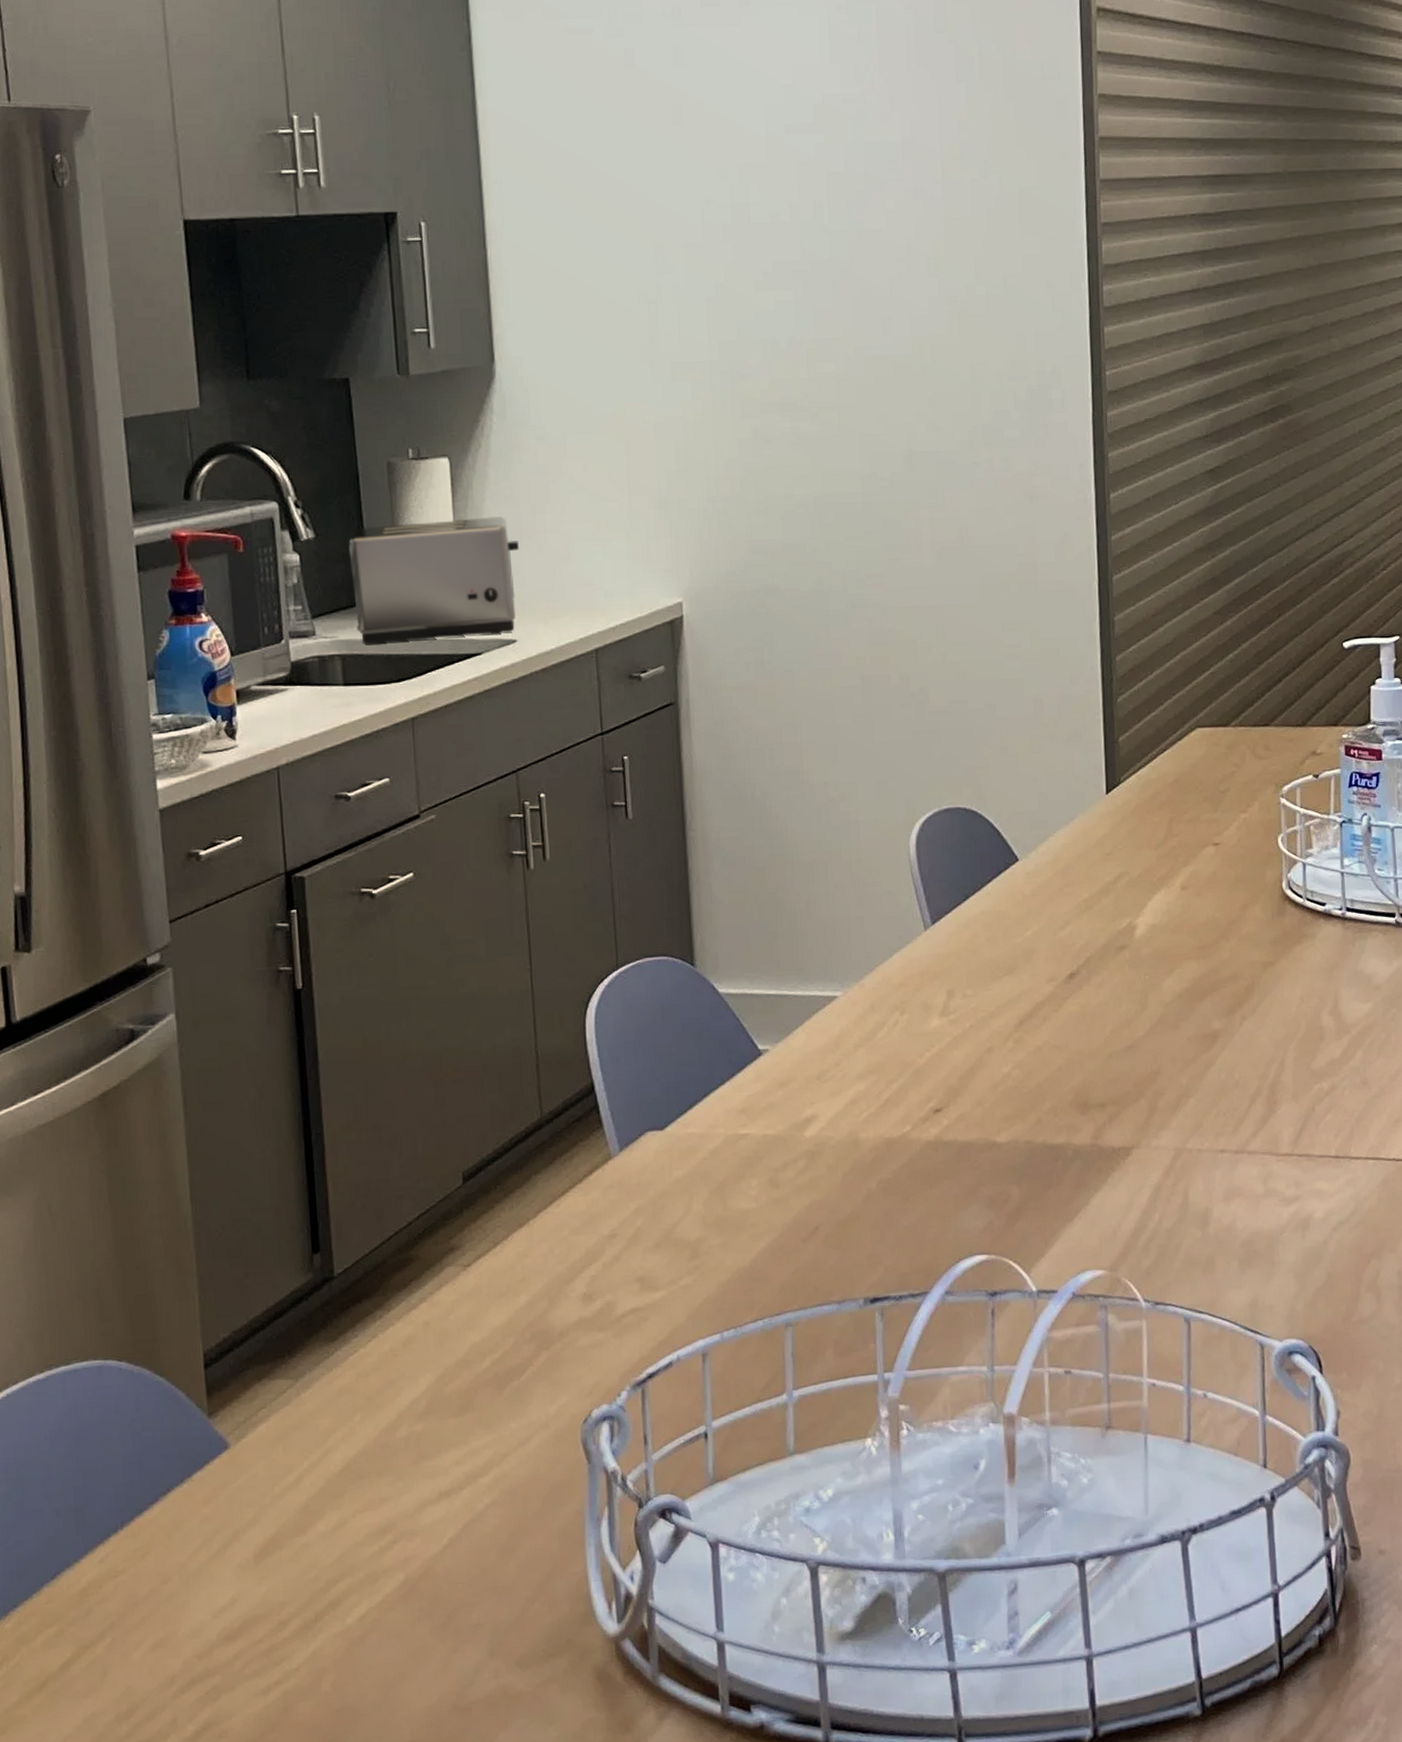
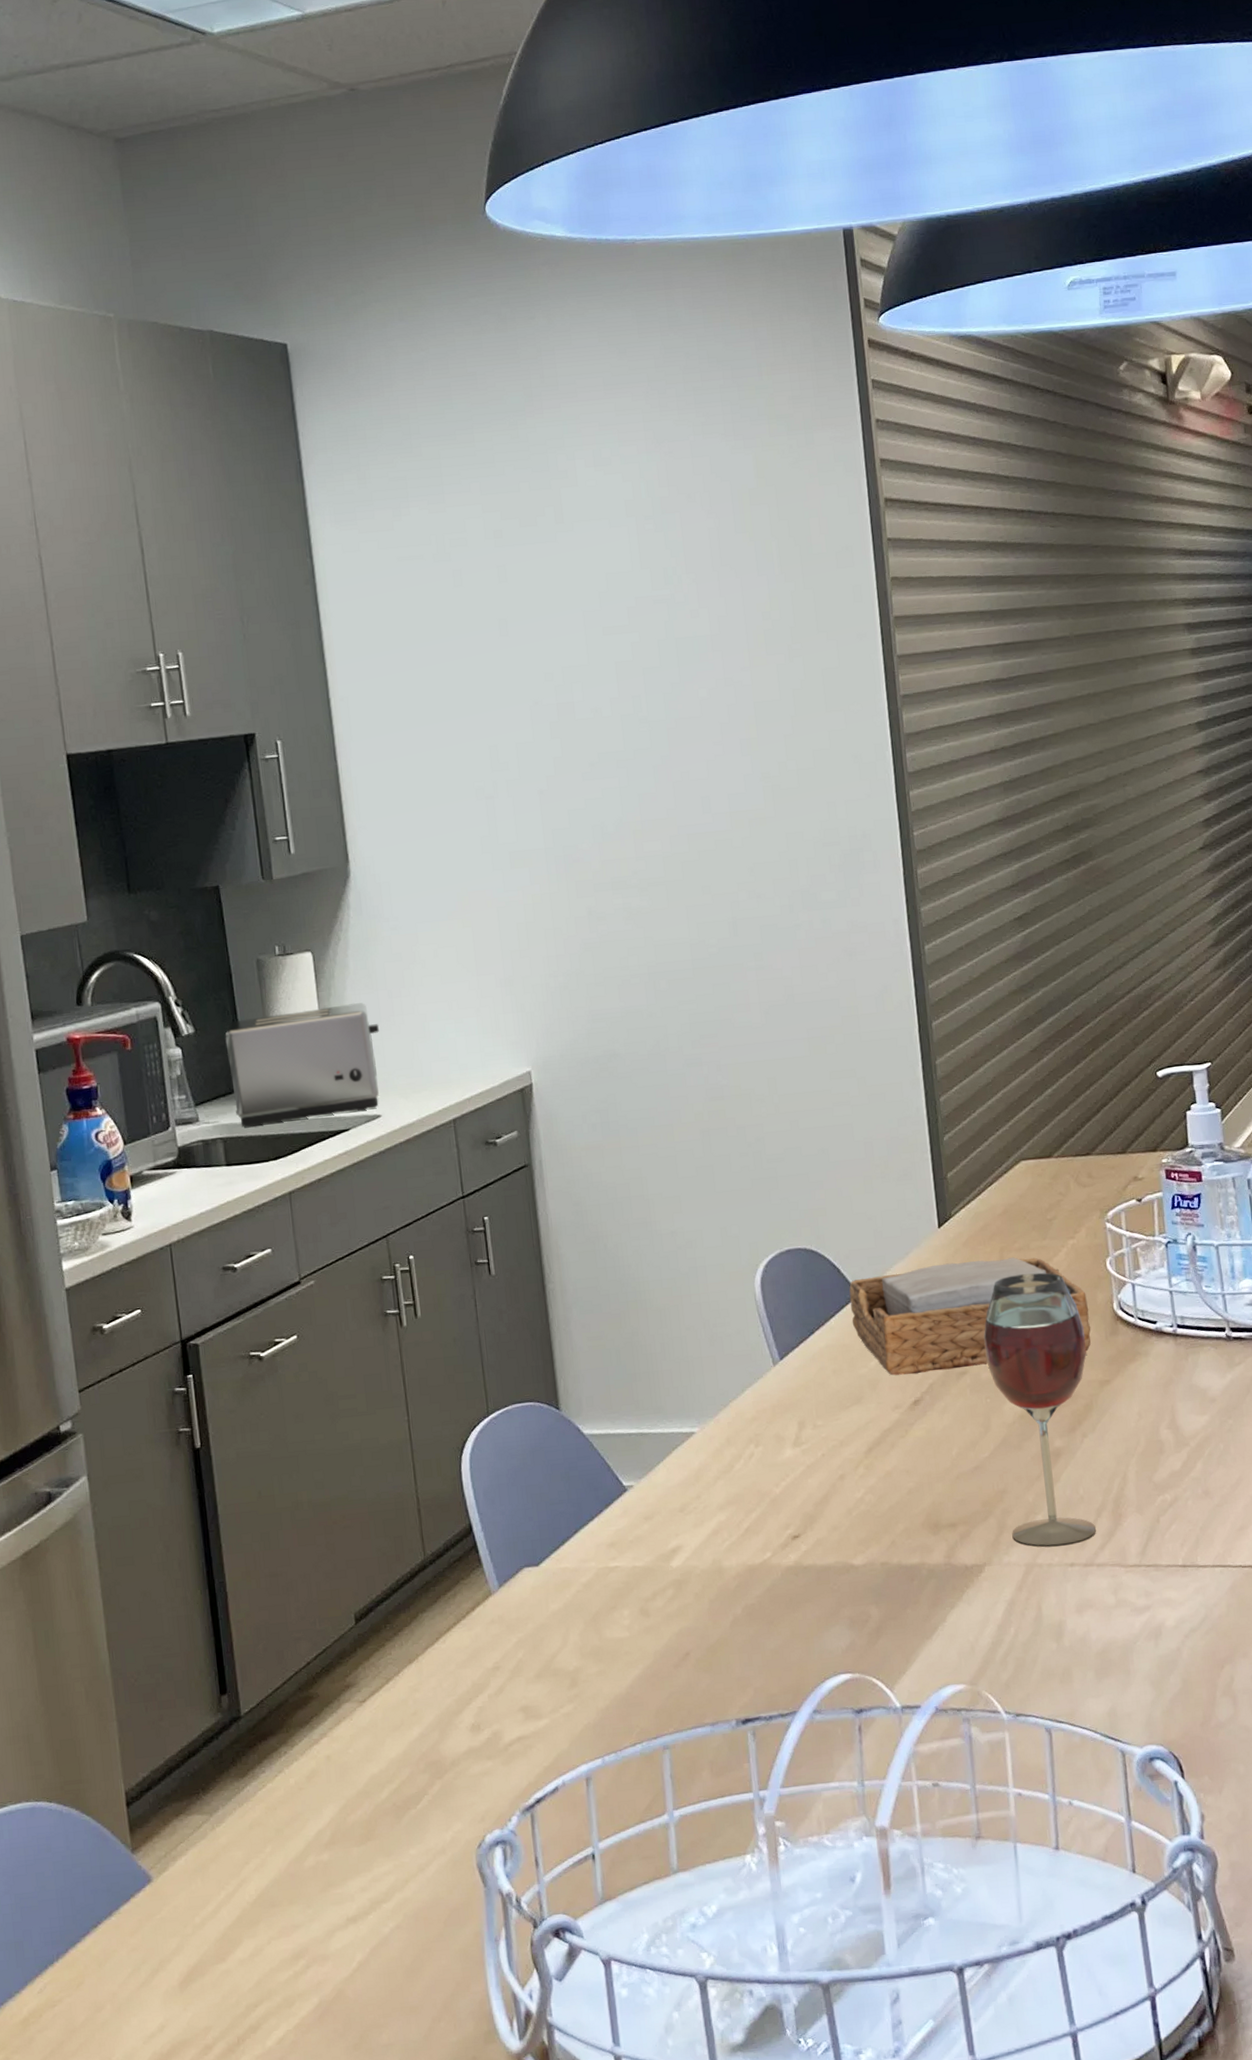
napkin holder: none [1008,829,1258,947] -> present [849,1257,1091,1376]
wineglass: none [1146,846,1252,1133] -> present [983,1272,1096,1548]

